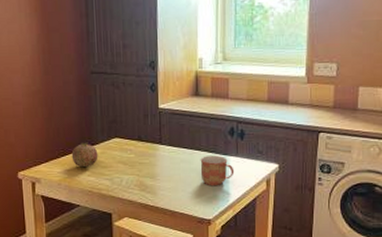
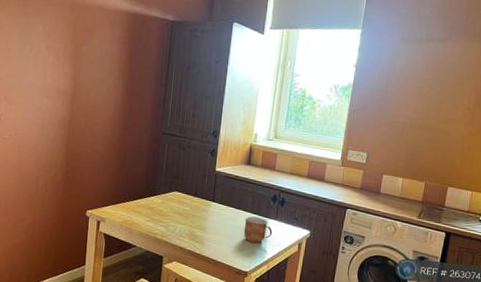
fruit: present [71,141,98,168] -> none [135,191,159,214]

